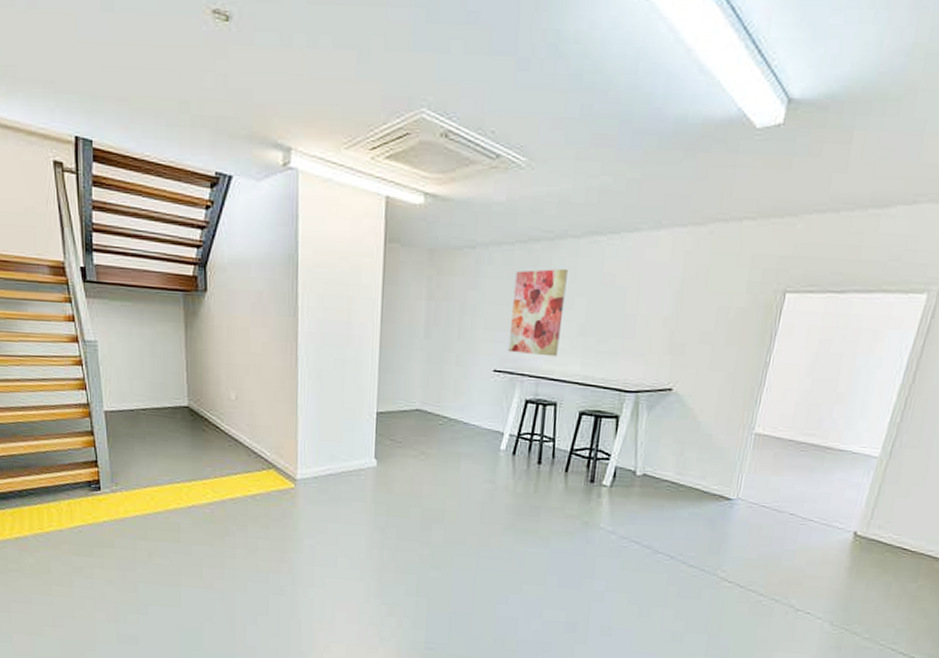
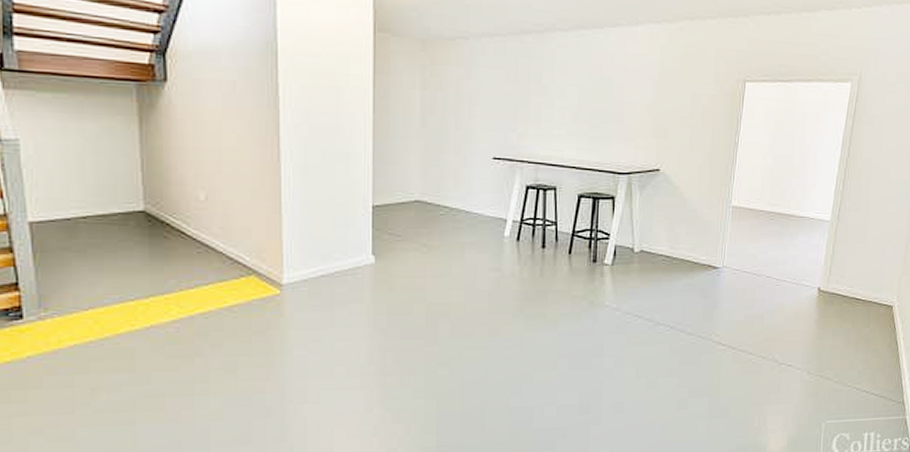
wall art: present [508,268,568,357] -> none [506,59,558,143]

